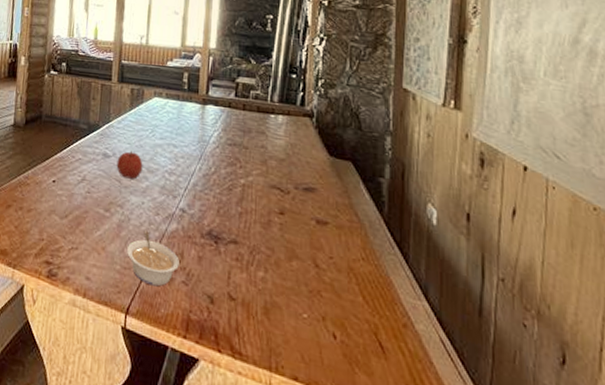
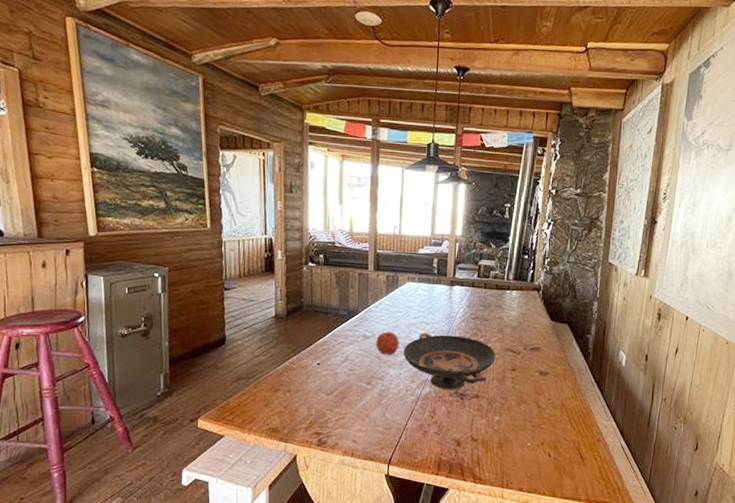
legume: present [126,230,179,287] -> none [387,396,432,439]
decorative bowl: none [147,156,258,231] -> present [403,333,496,391]

